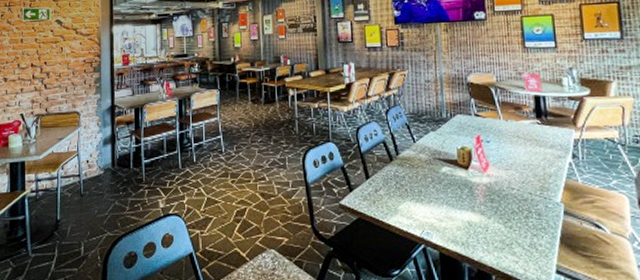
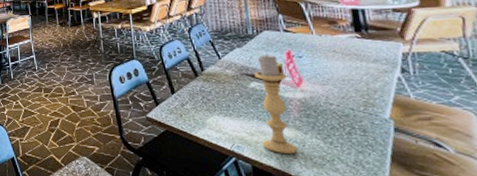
candle holder: none [446,138,482,239] -> present [254,53,298,154]

